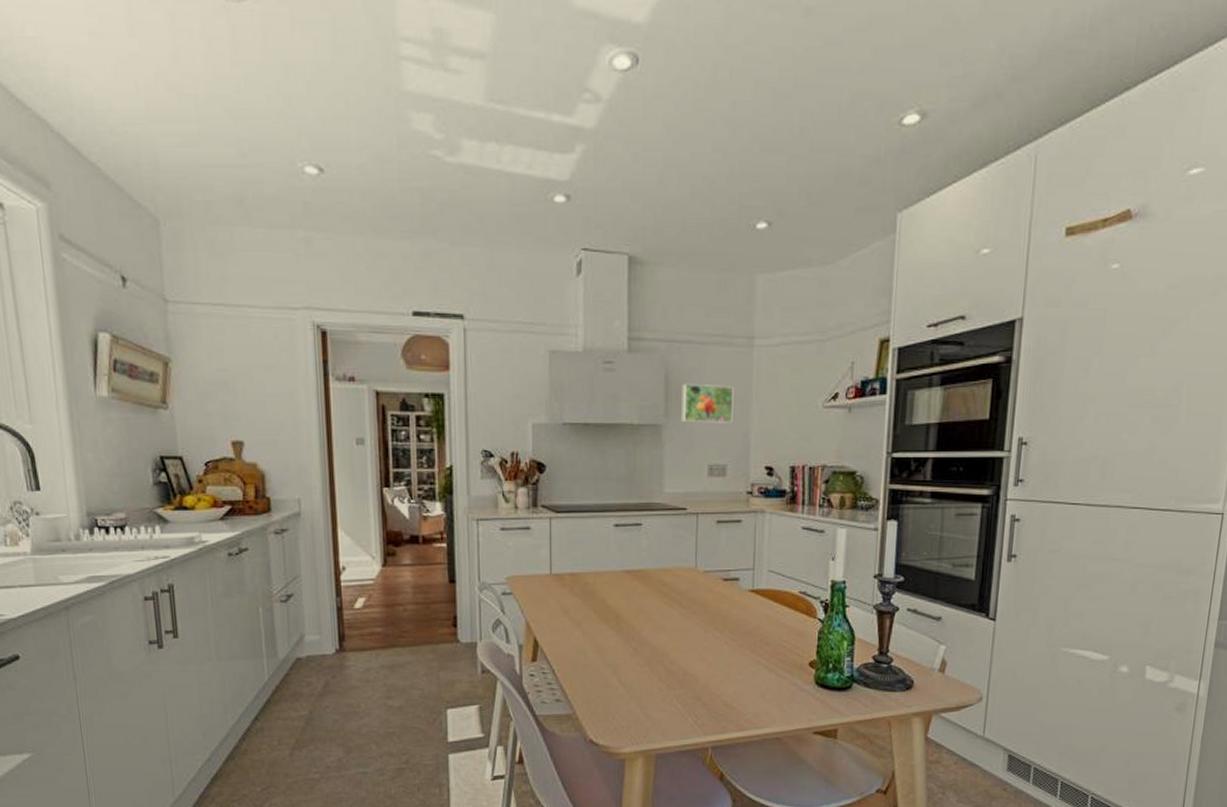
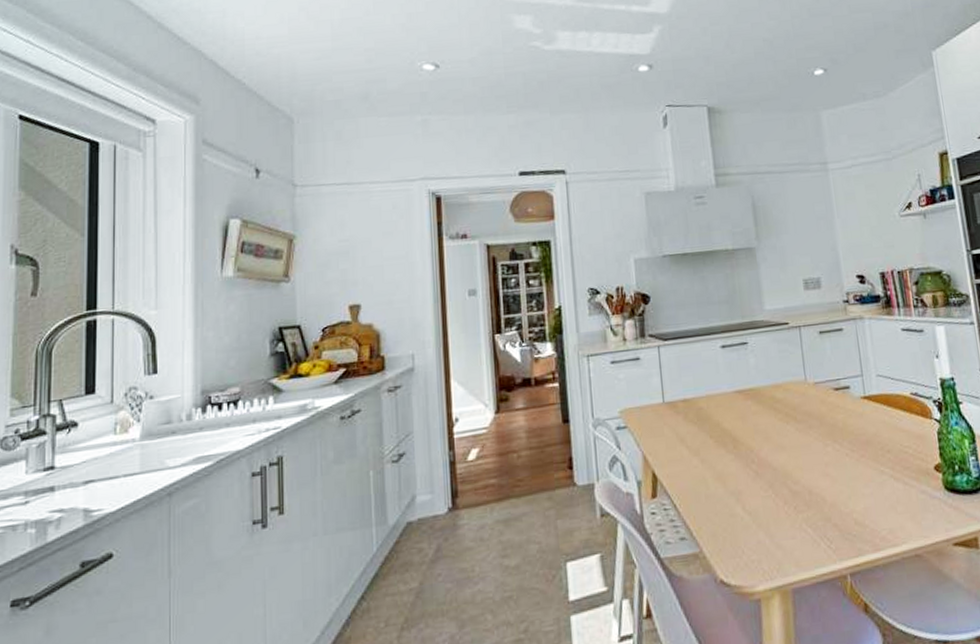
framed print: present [681,383,734,423] -> none [768,206,820,243]

